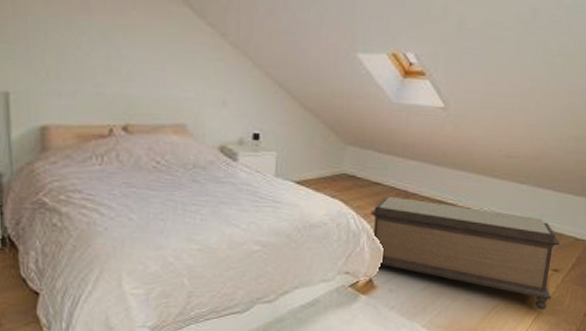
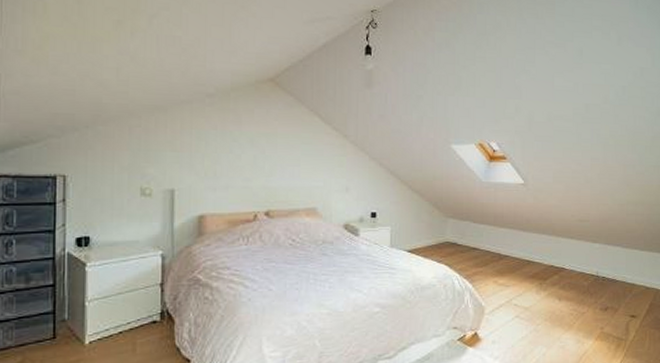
bench: present [370,197,560,310] -> none [471,259,633,353]

